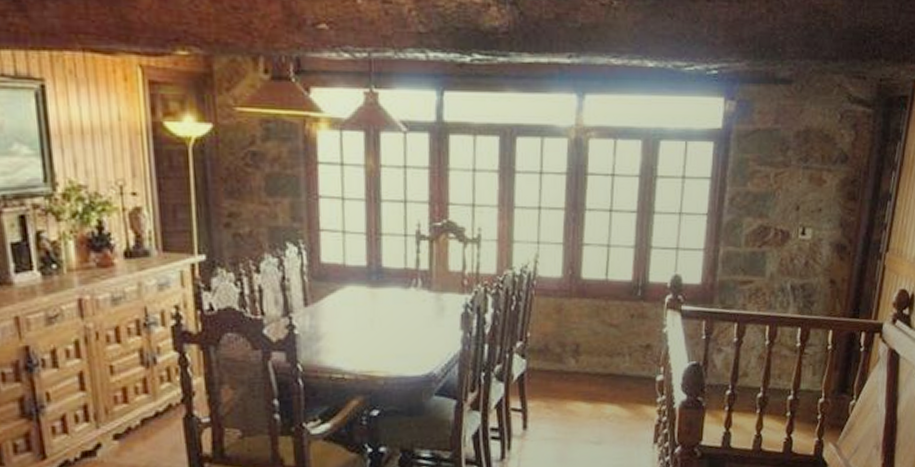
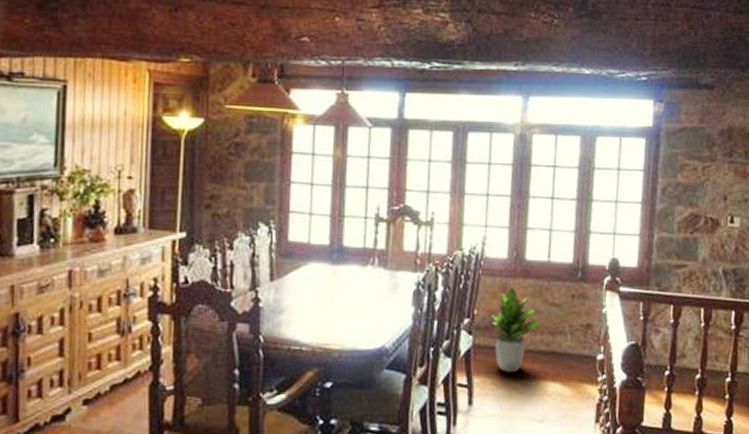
potted plant: none [546,308,598,396] -> present [492,288,541,372]

